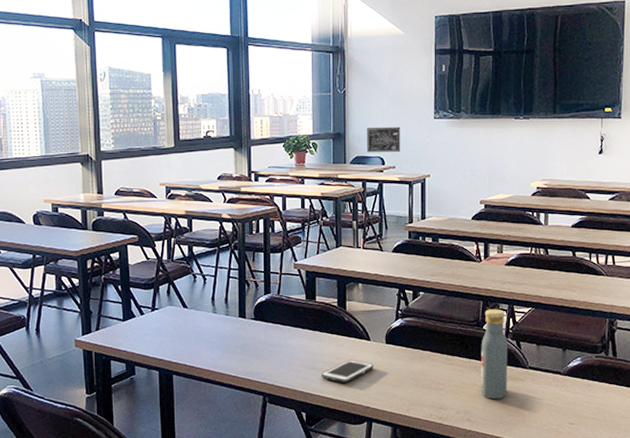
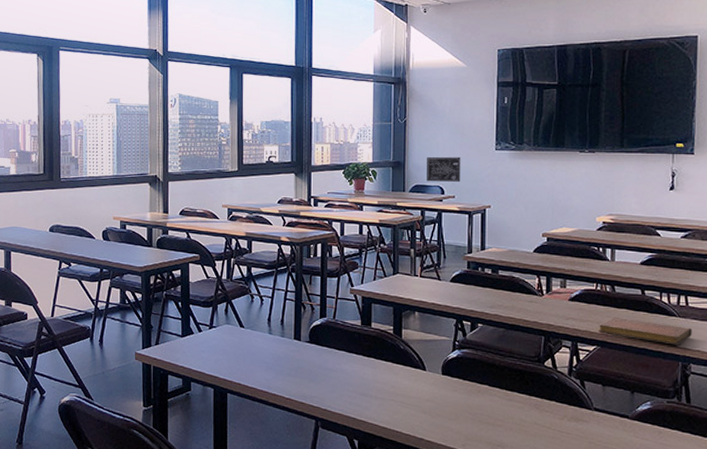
cell phone: present [321,359,374,383] -> none [375,388,429,412]
vodka: present [481,309,508,399] -> none [542,345,571,441]
notebook: none [533,279,618,303] -> present [599,318,692,345]

